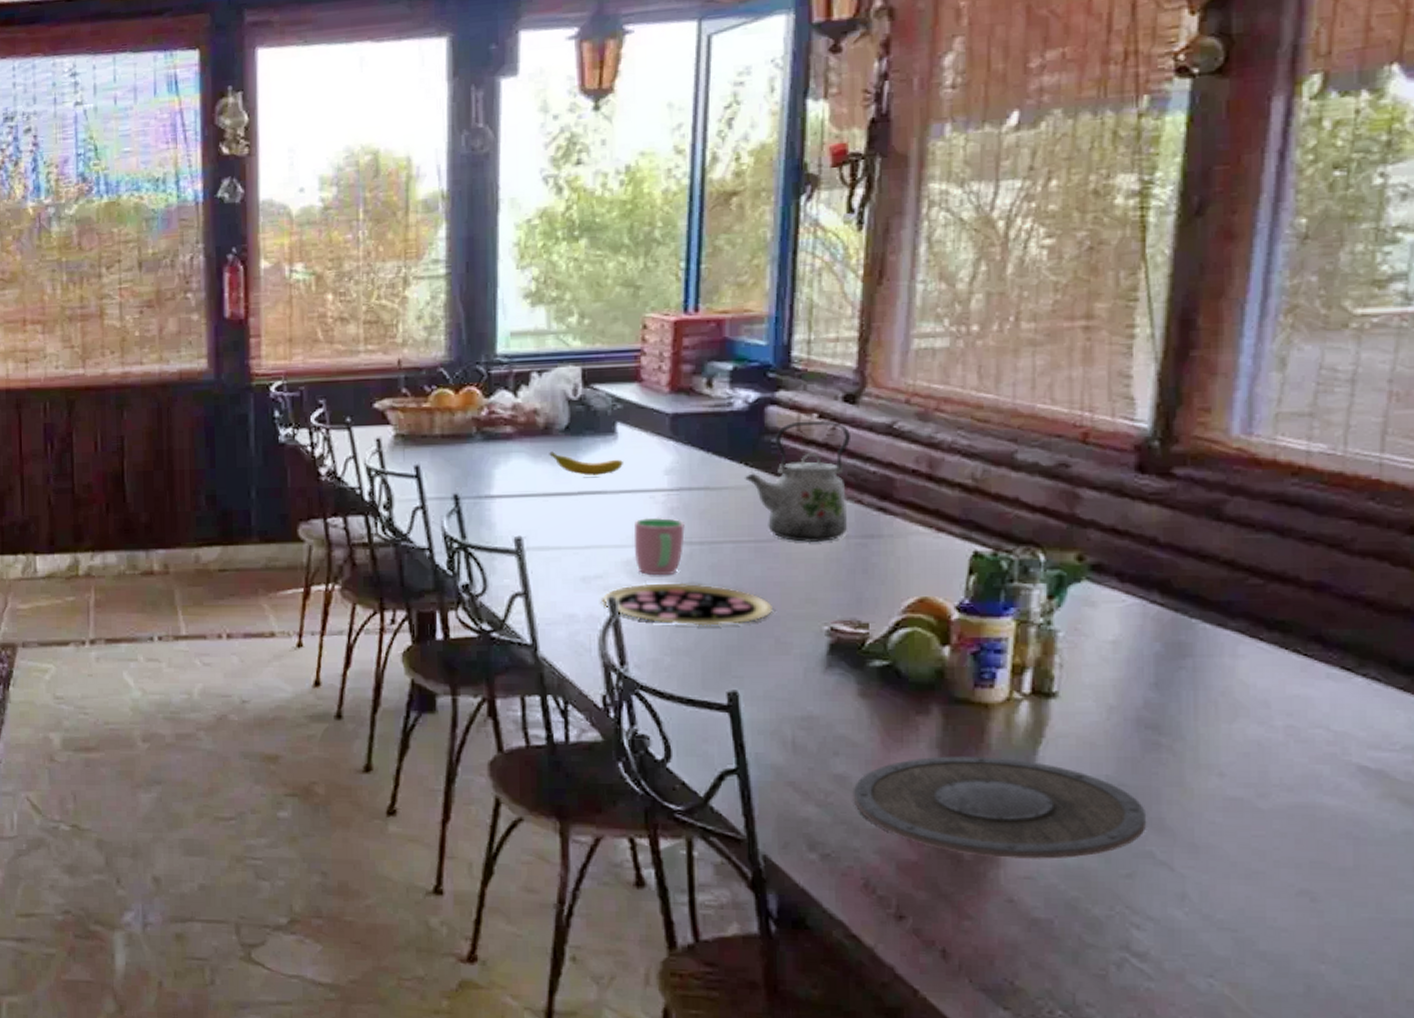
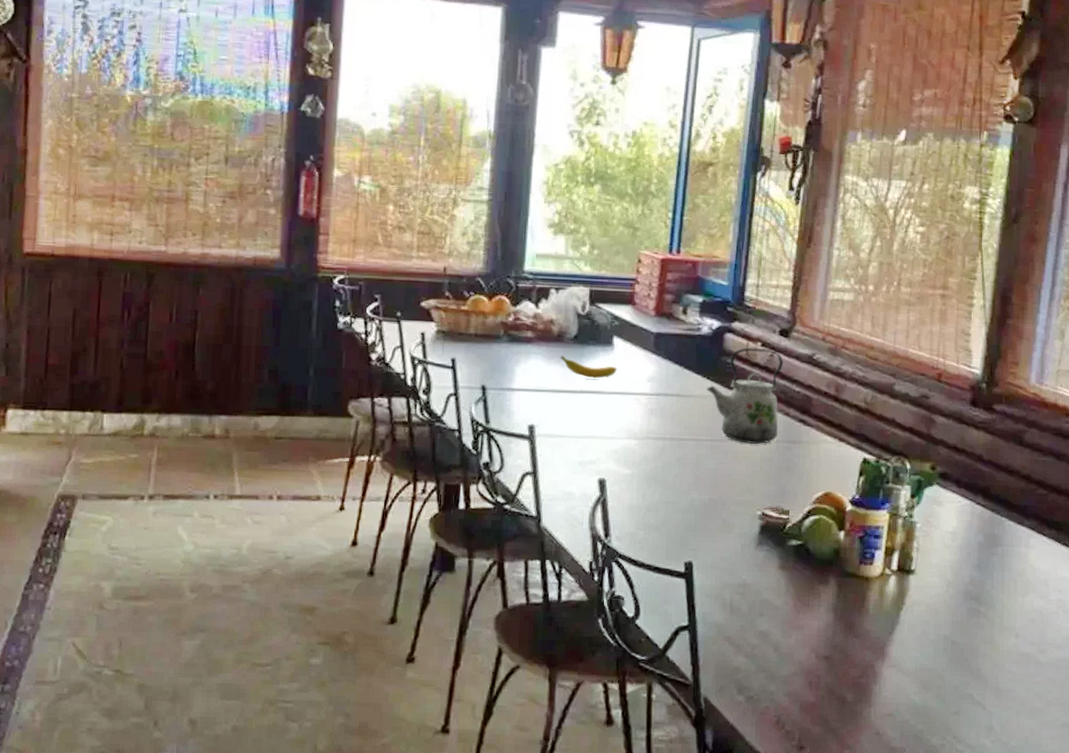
pizza: present [602,583,772,626] -> none [594,469,721,508]
cup: present [633,517,685,576] -> none [621,415,660,464]
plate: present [854,756,1147,859] -> none [772,618,969,700]

